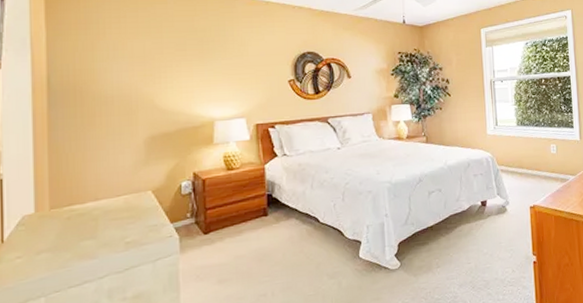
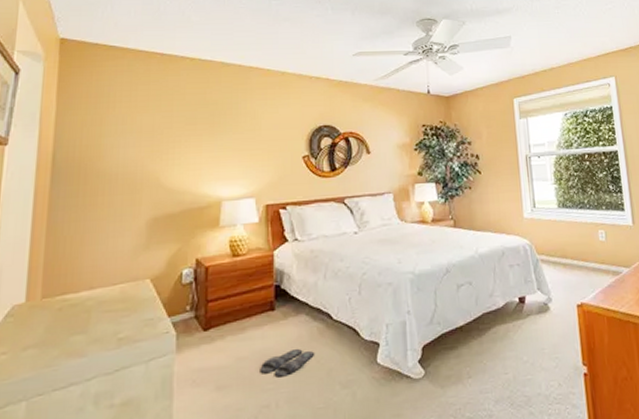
slippers: none [256,247,304,272] -> present [260,348,314,378]

